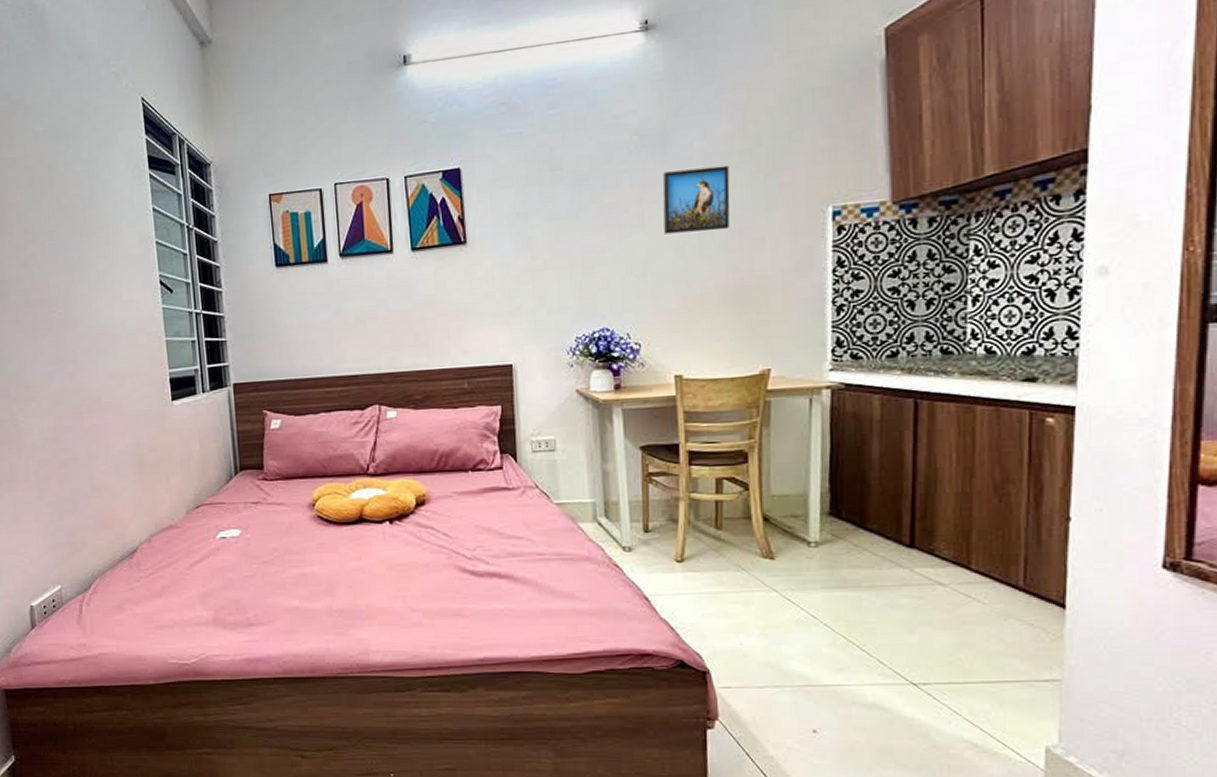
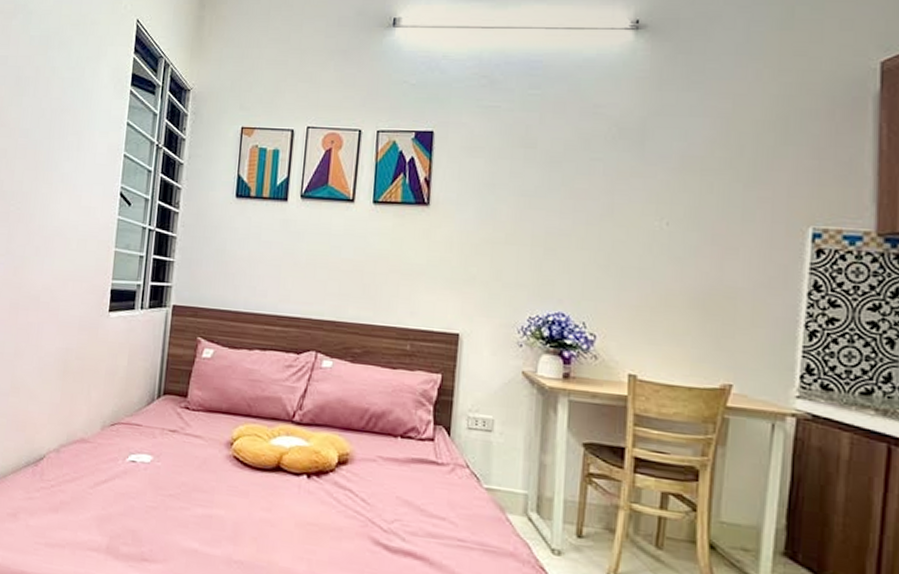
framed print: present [662,165,730,234] -> none [633,167,707,234]

